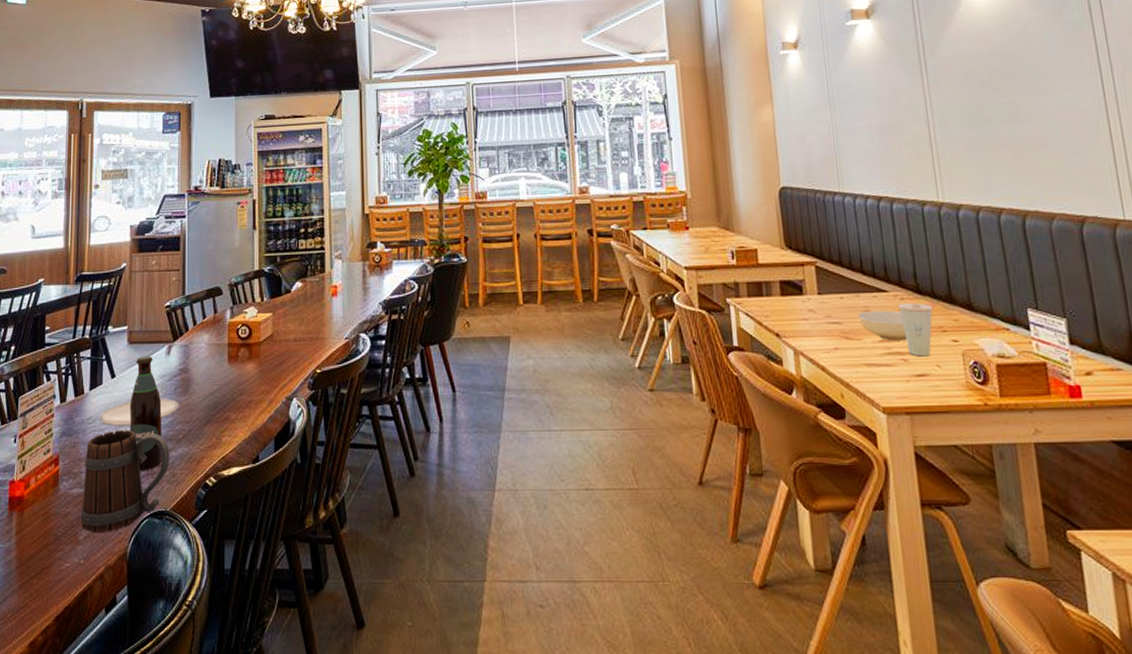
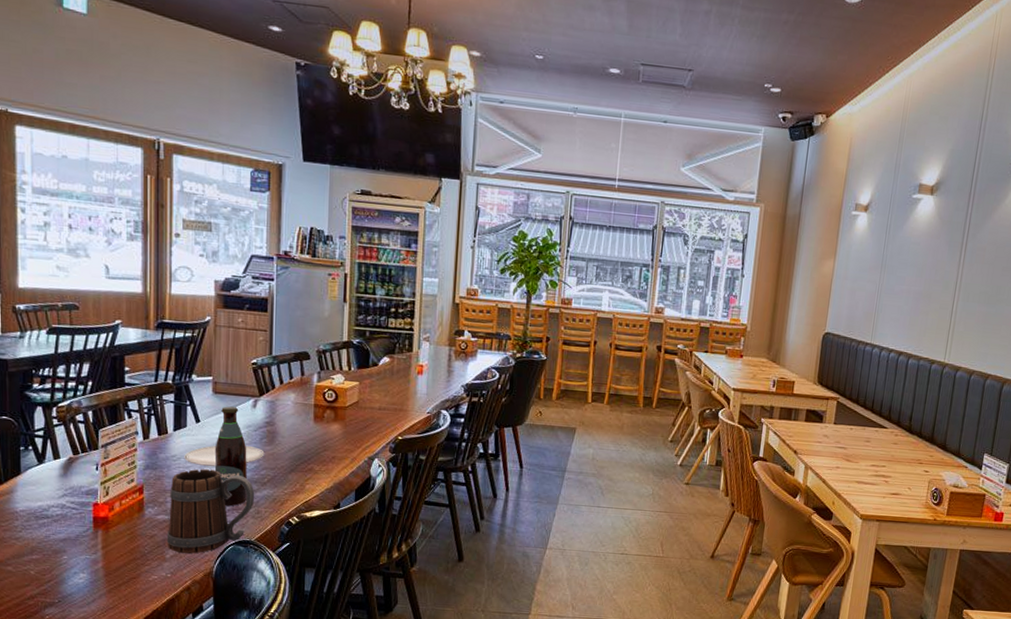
bowl: present [857,310,907,341] -> none [859,441,893,467]
cup: present [897,303,933,357] -> none [890,438,918,481]

